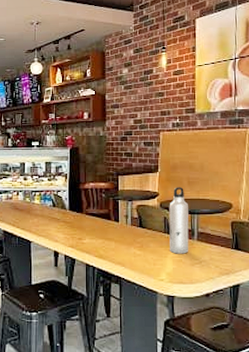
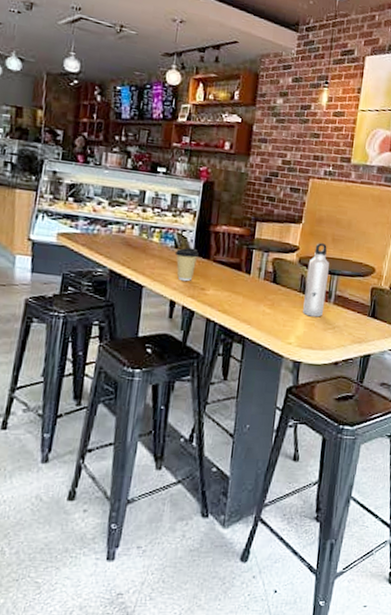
coffee cup: none [53,205,73,234] -> present [174,247,199,282]

